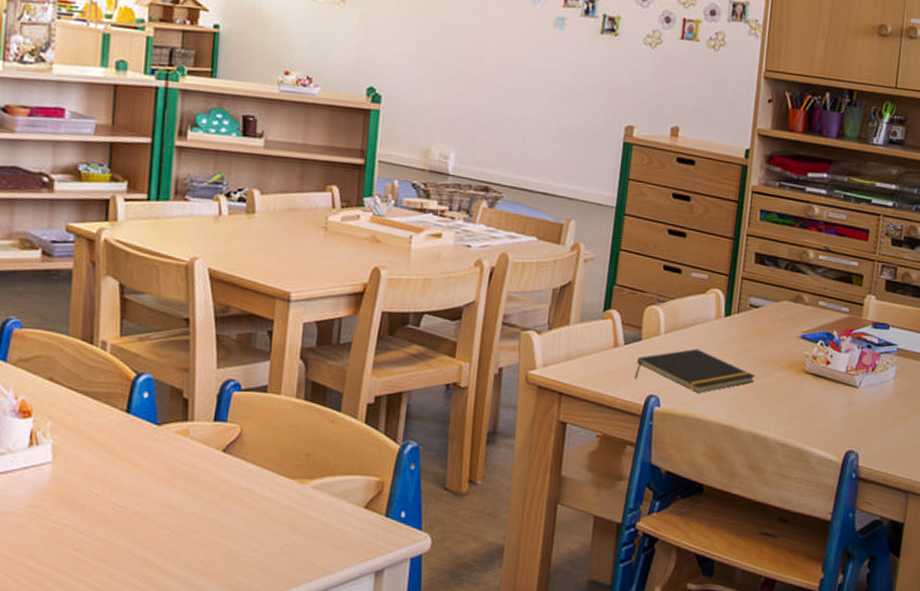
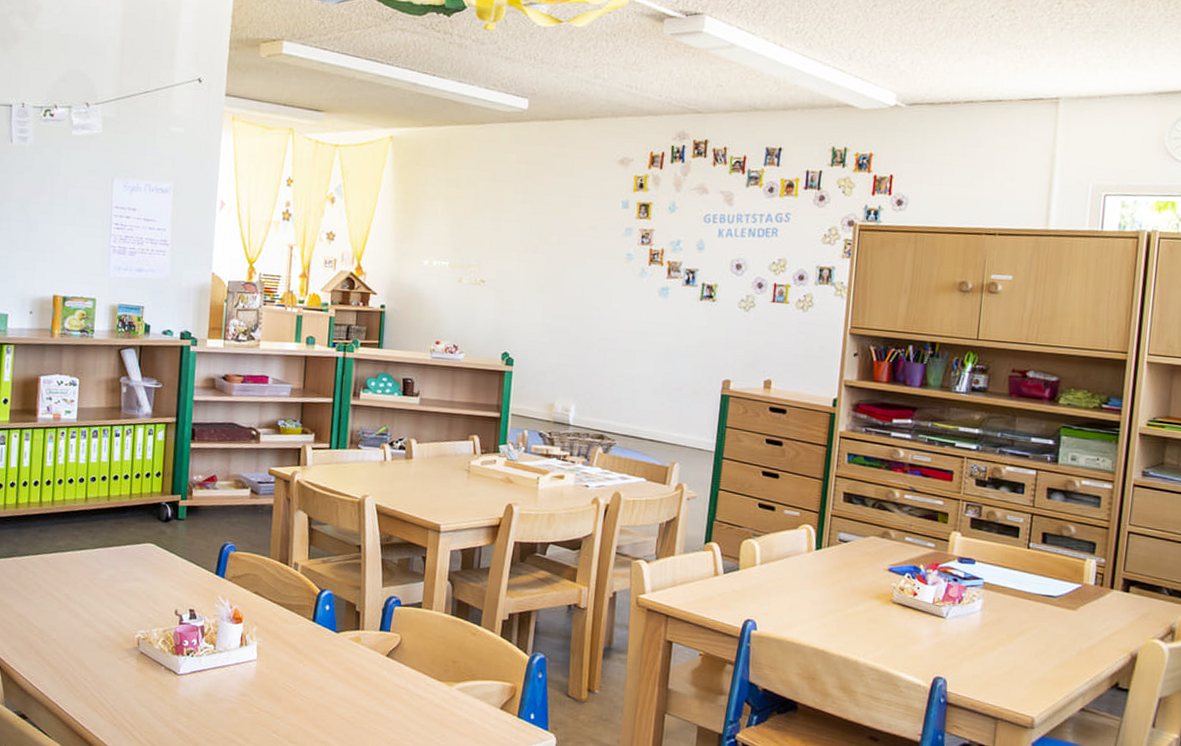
notepad: present [634,348,755,393] -> none [733,578,845,619]

